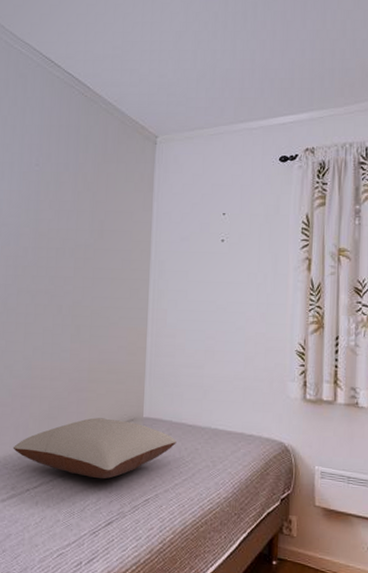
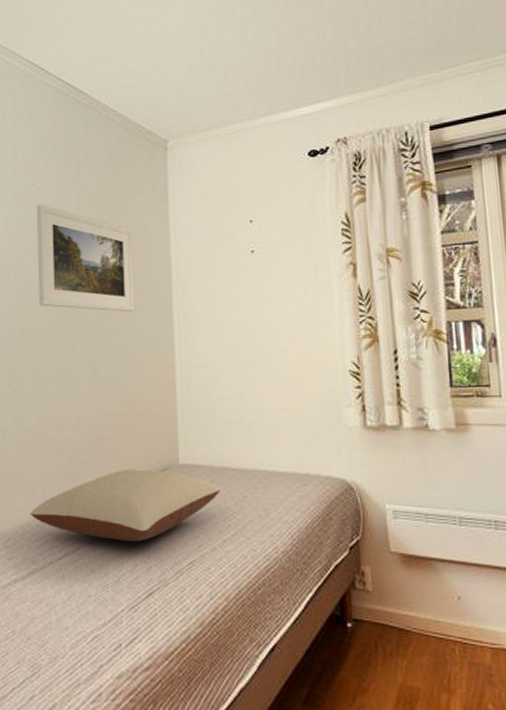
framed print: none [34,182,120,284] -> present [37,204,135,312]

